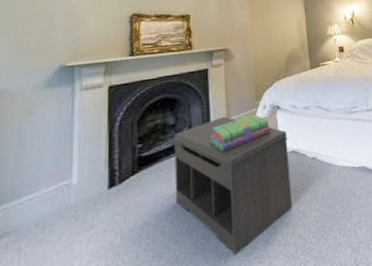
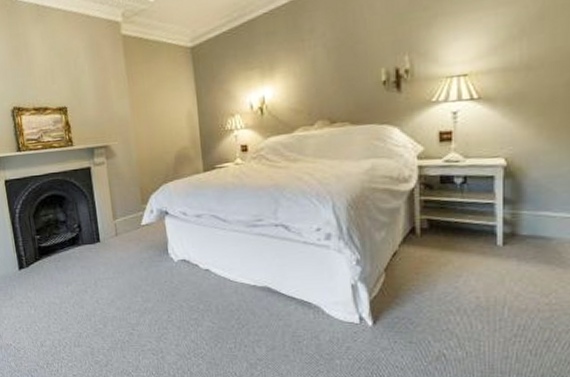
bench: present [174,116,292,256] -> none [66,217,184,344]
stack of books: present [210,114,272,152] -> none [99,218,160,251]

